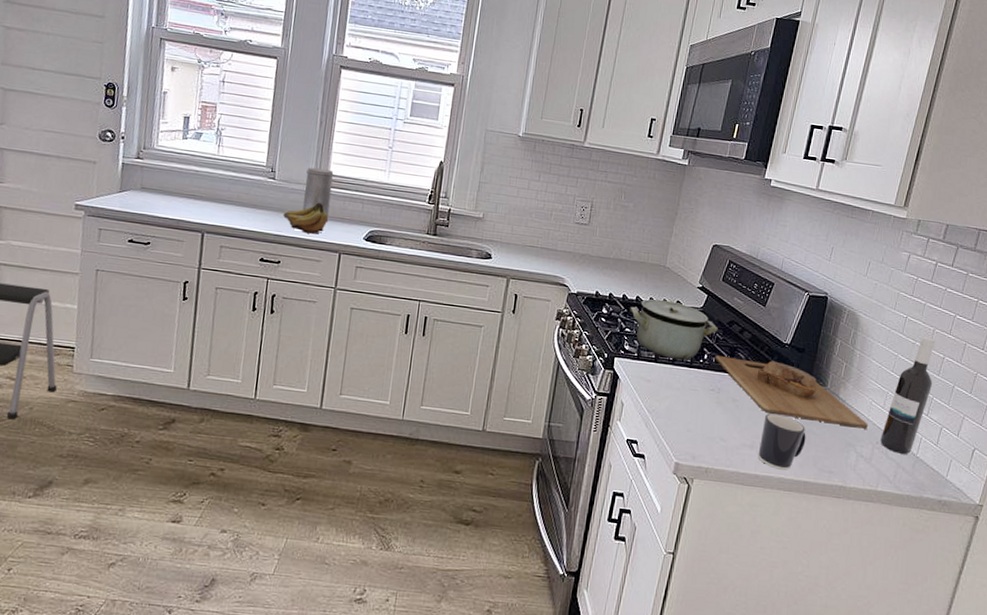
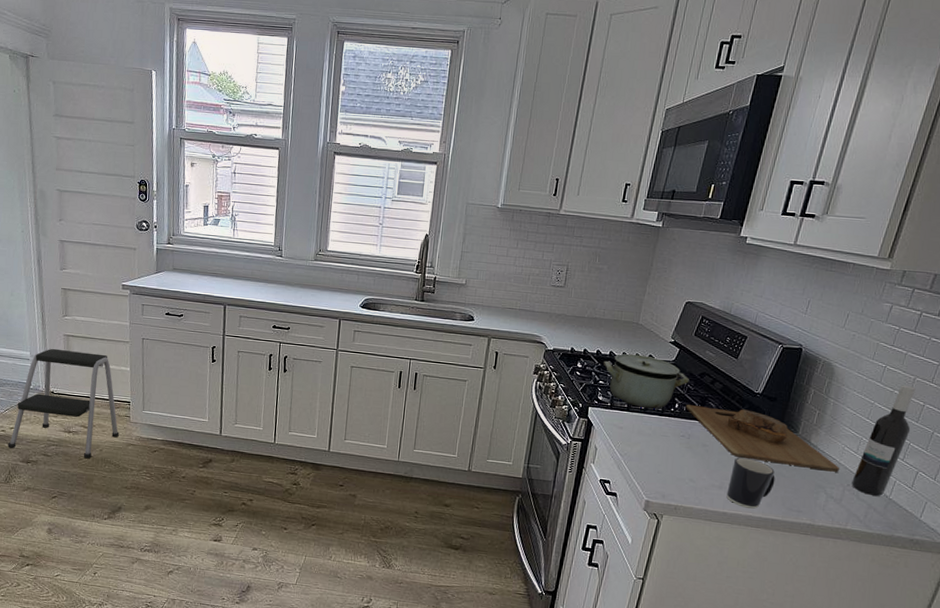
fruit: present [283,202,328,234] -> none [290,275,329,304]
canister: present [302,167,334,221] -> none [307,244,332,292]

